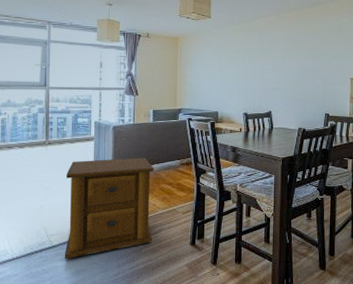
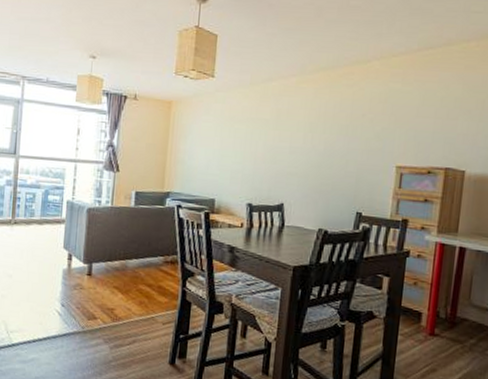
side table: present [64,157,154,259] -> none [24,246,132,362]

